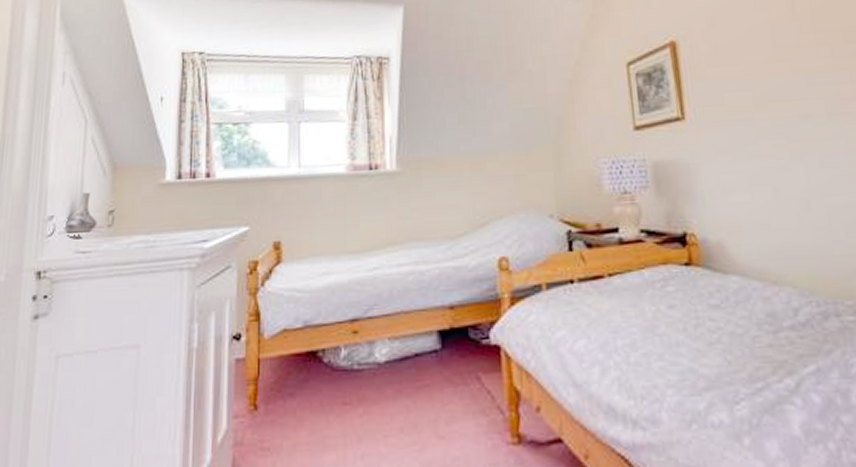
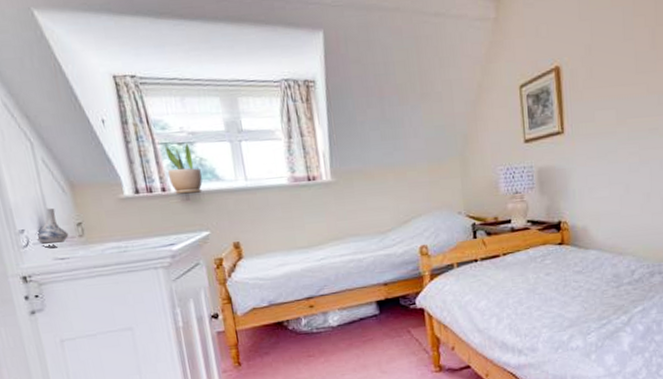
potted plant: none [216,124,251,182] -> present [165,143,203,195]

